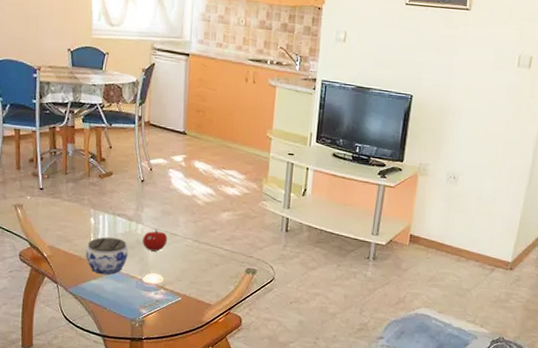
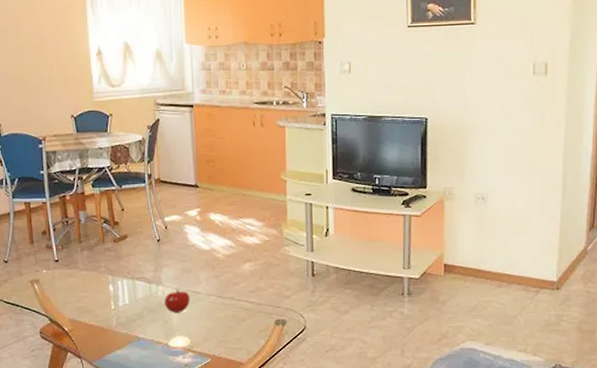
jar: present [86,237,128,275] -> none [107,303,151,344]

